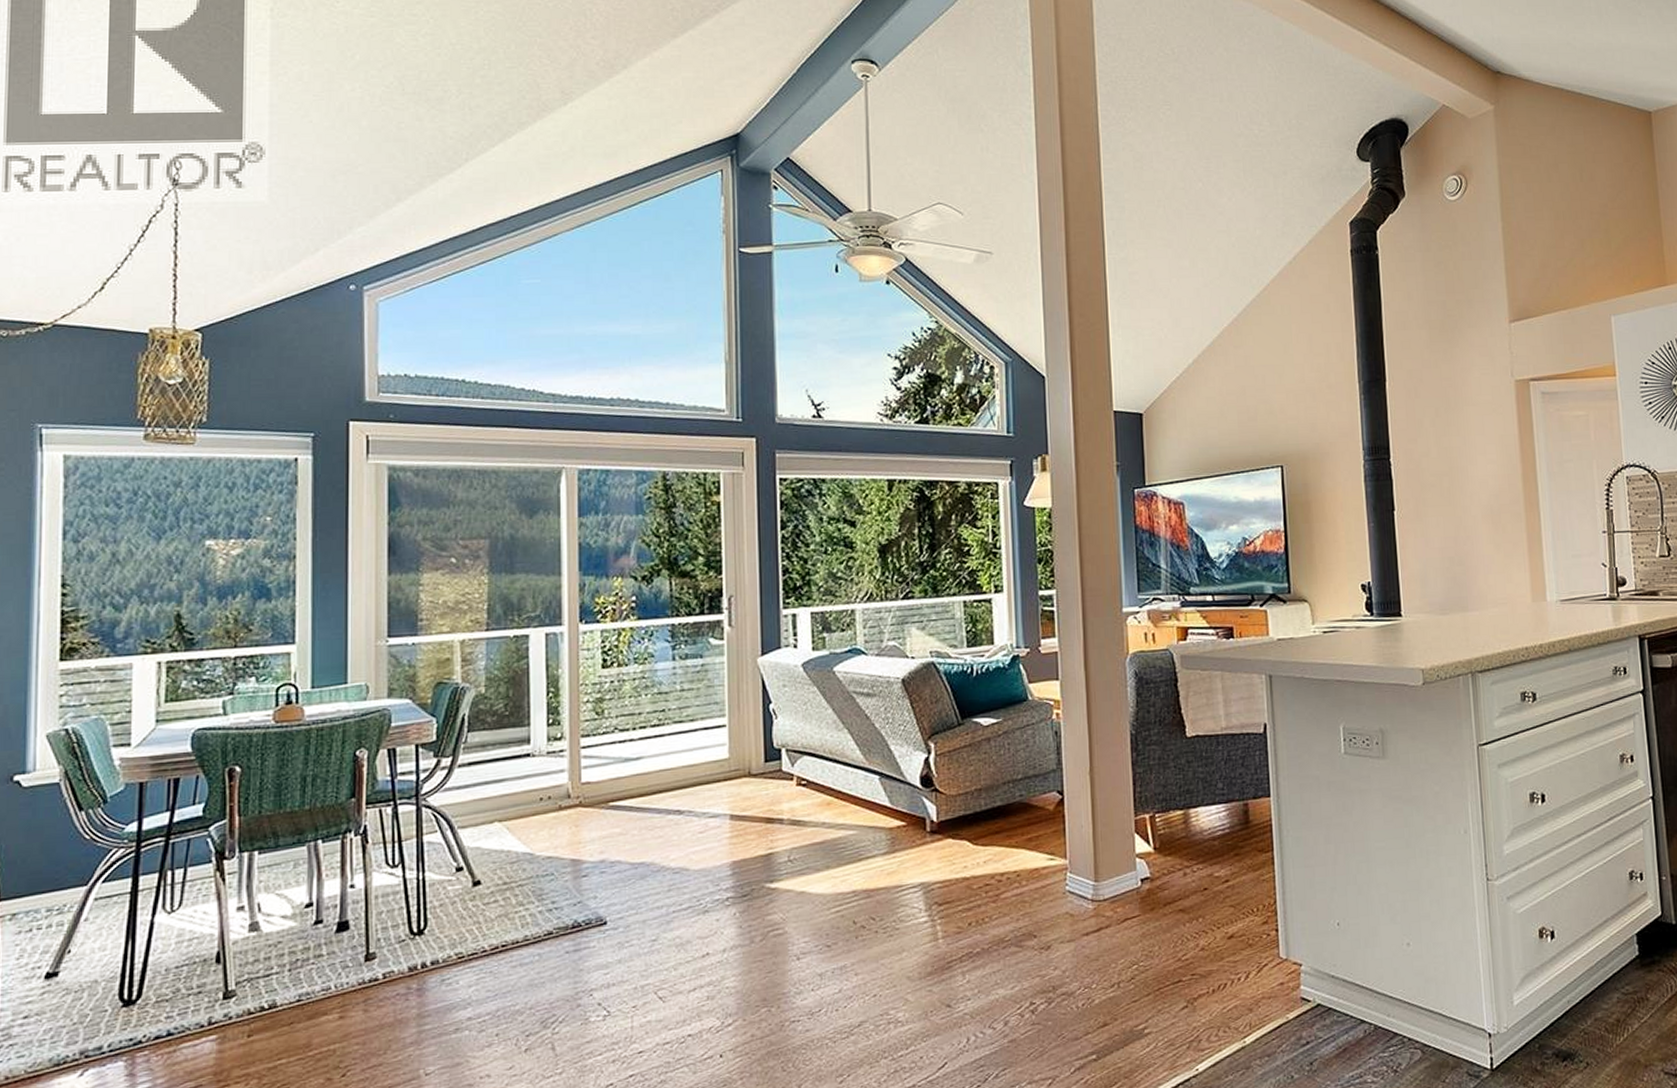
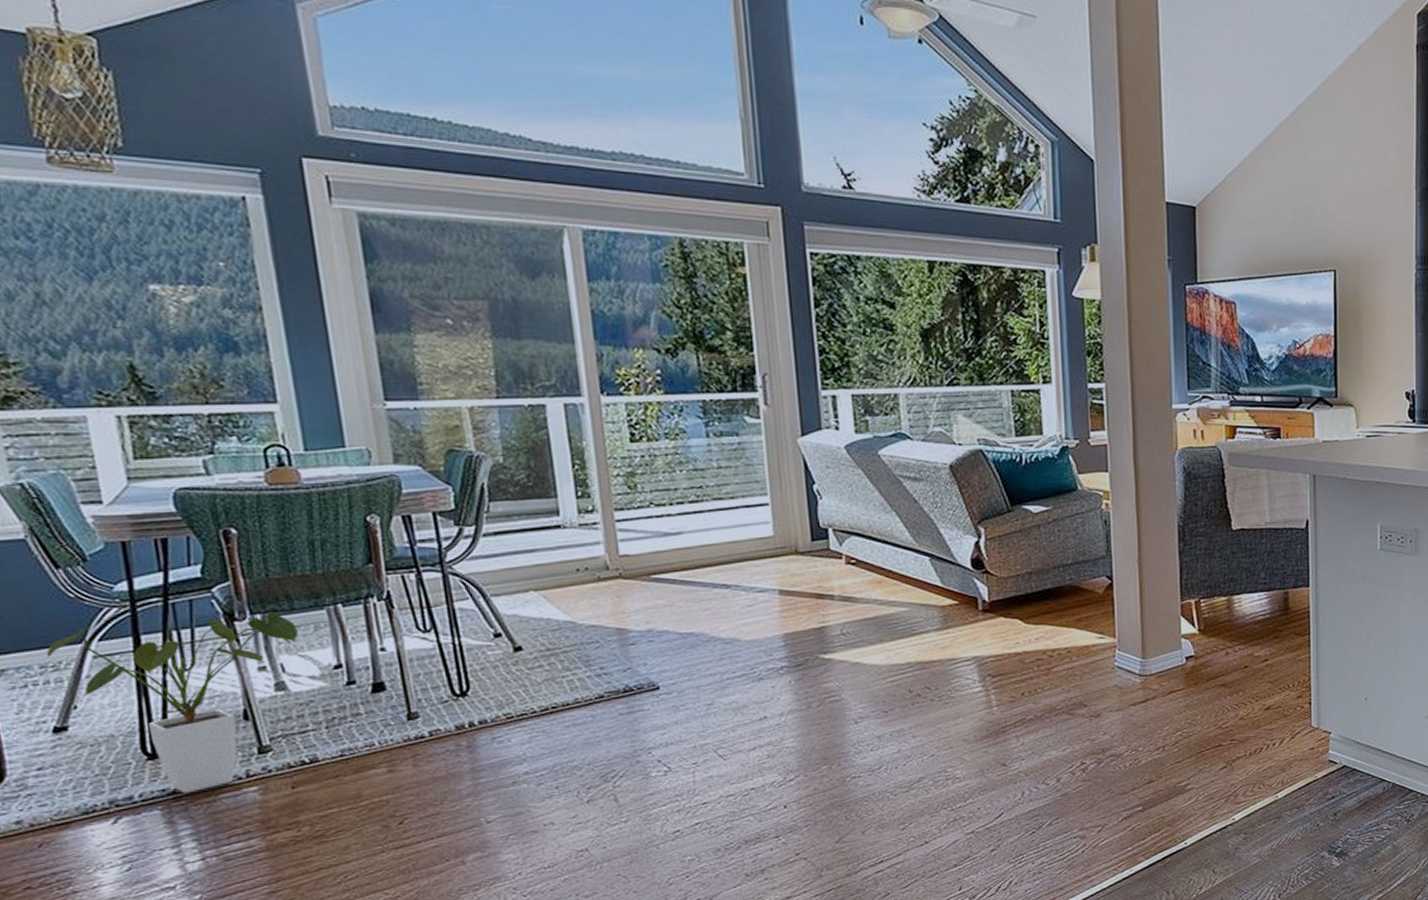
house plant: none [54,849,279,1043] -> present [46,612,299,793]

